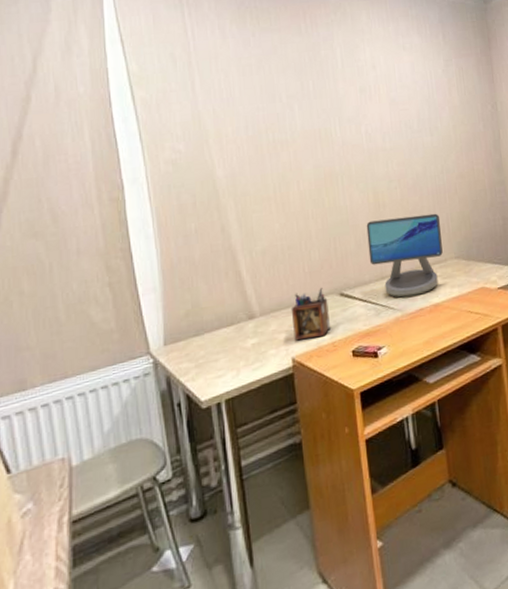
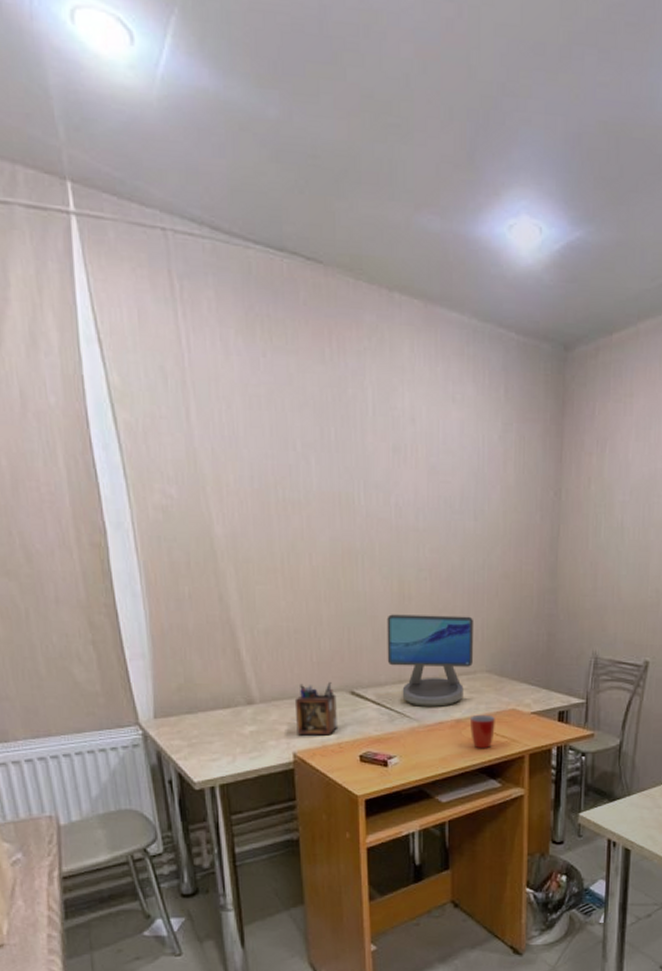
mug: none [445,295,469,328] -> present [469,714,495,749]

